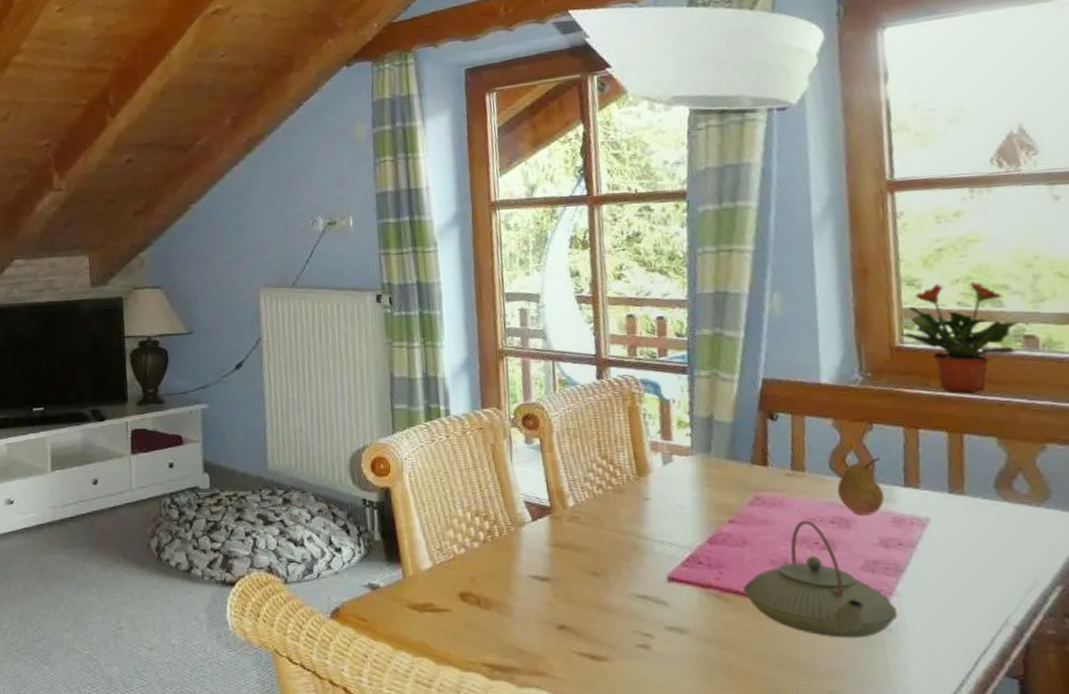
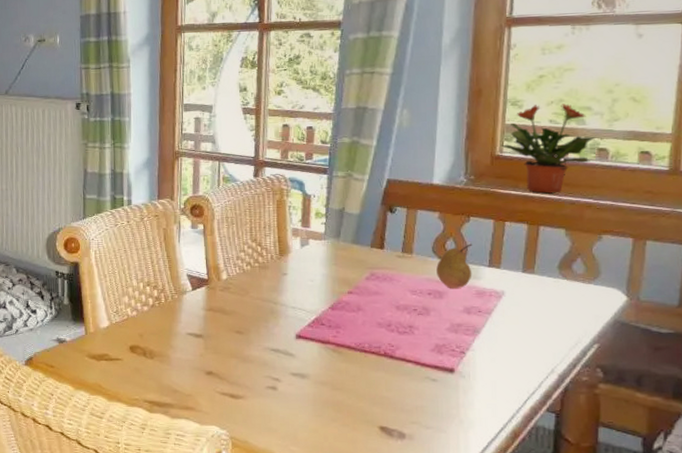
teapot: present [743,520,898,638] -> none [354,292,471,383]

